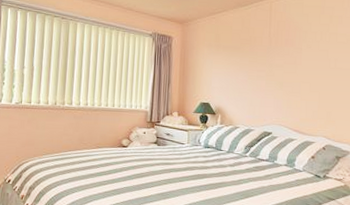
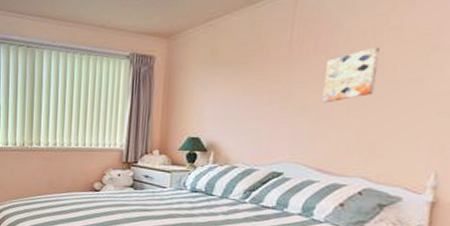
wall art: none [293,45,326,82] -> present [322,47,380,103]

